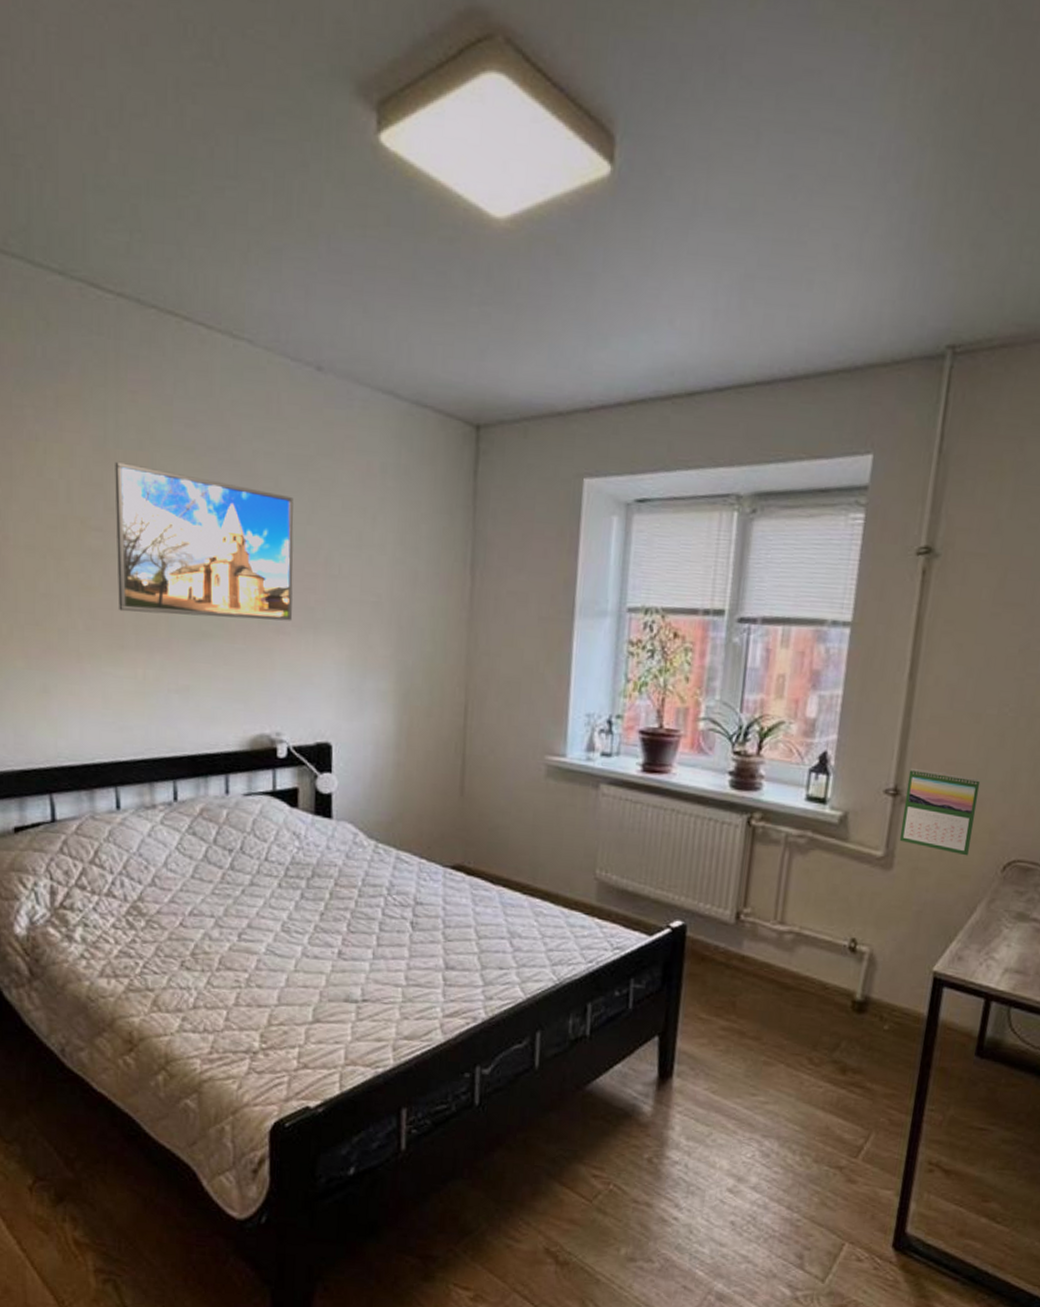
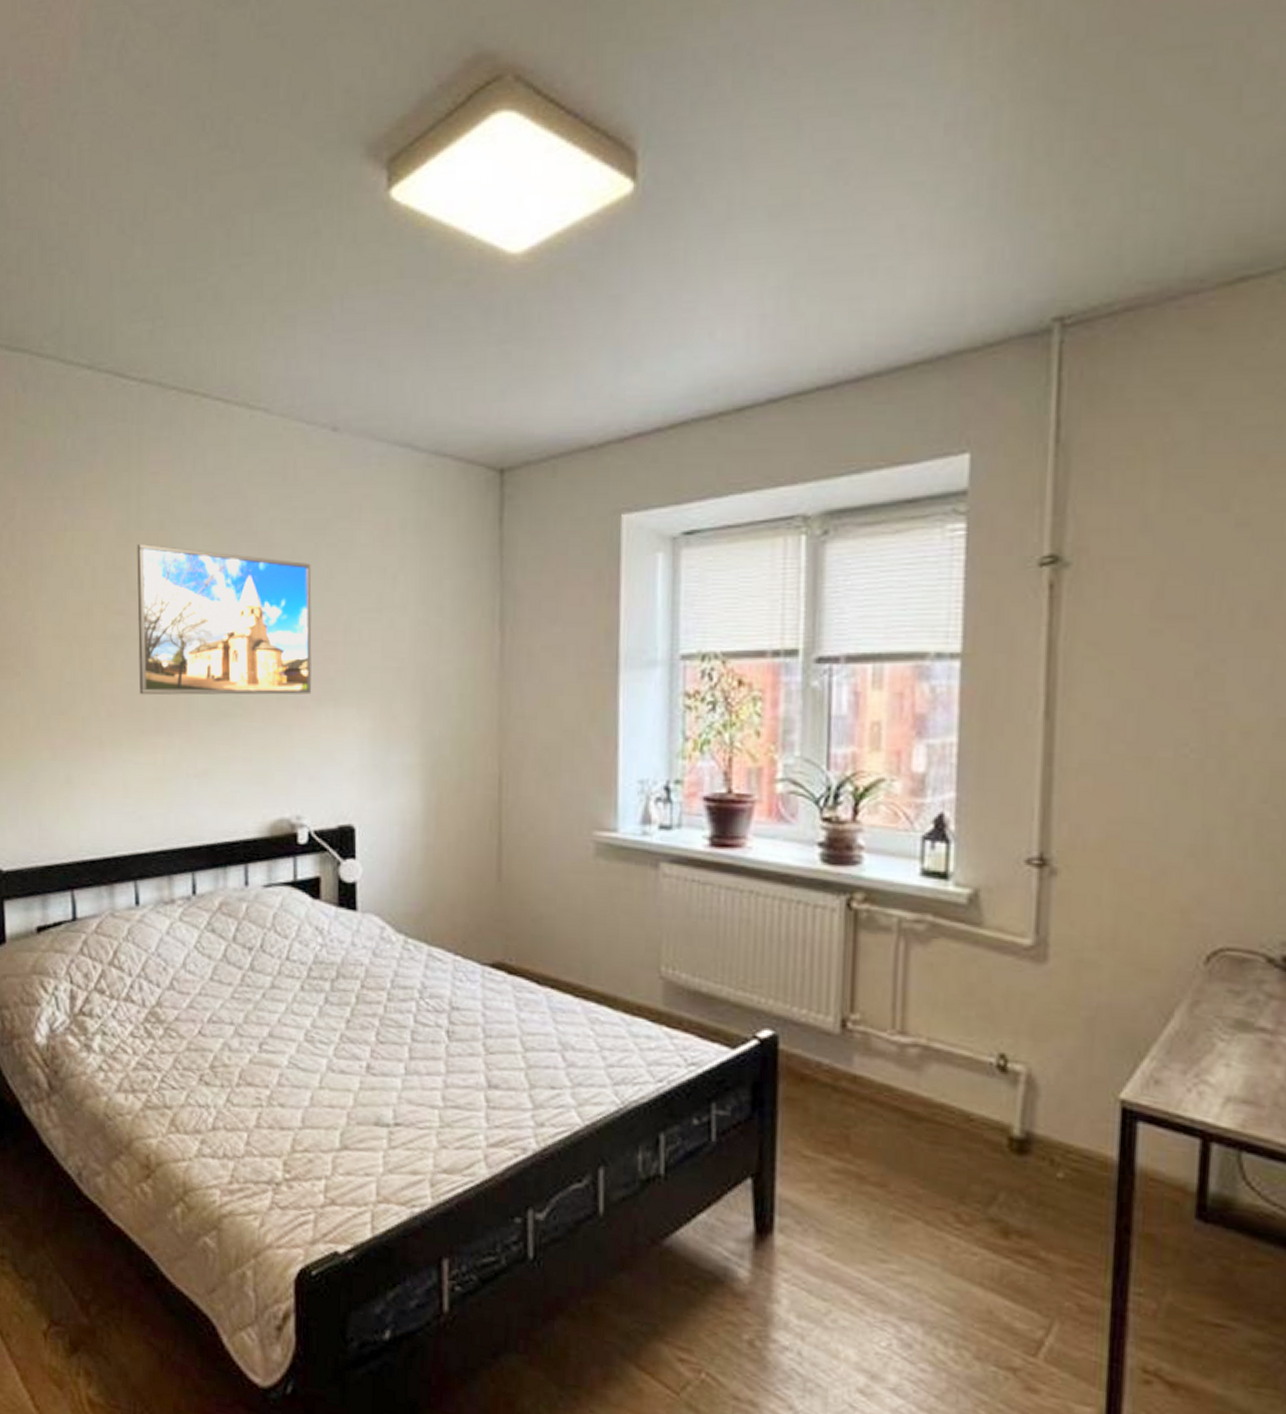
calendar: present [899,767,981,856] -> none [1053,830,1160,944]

